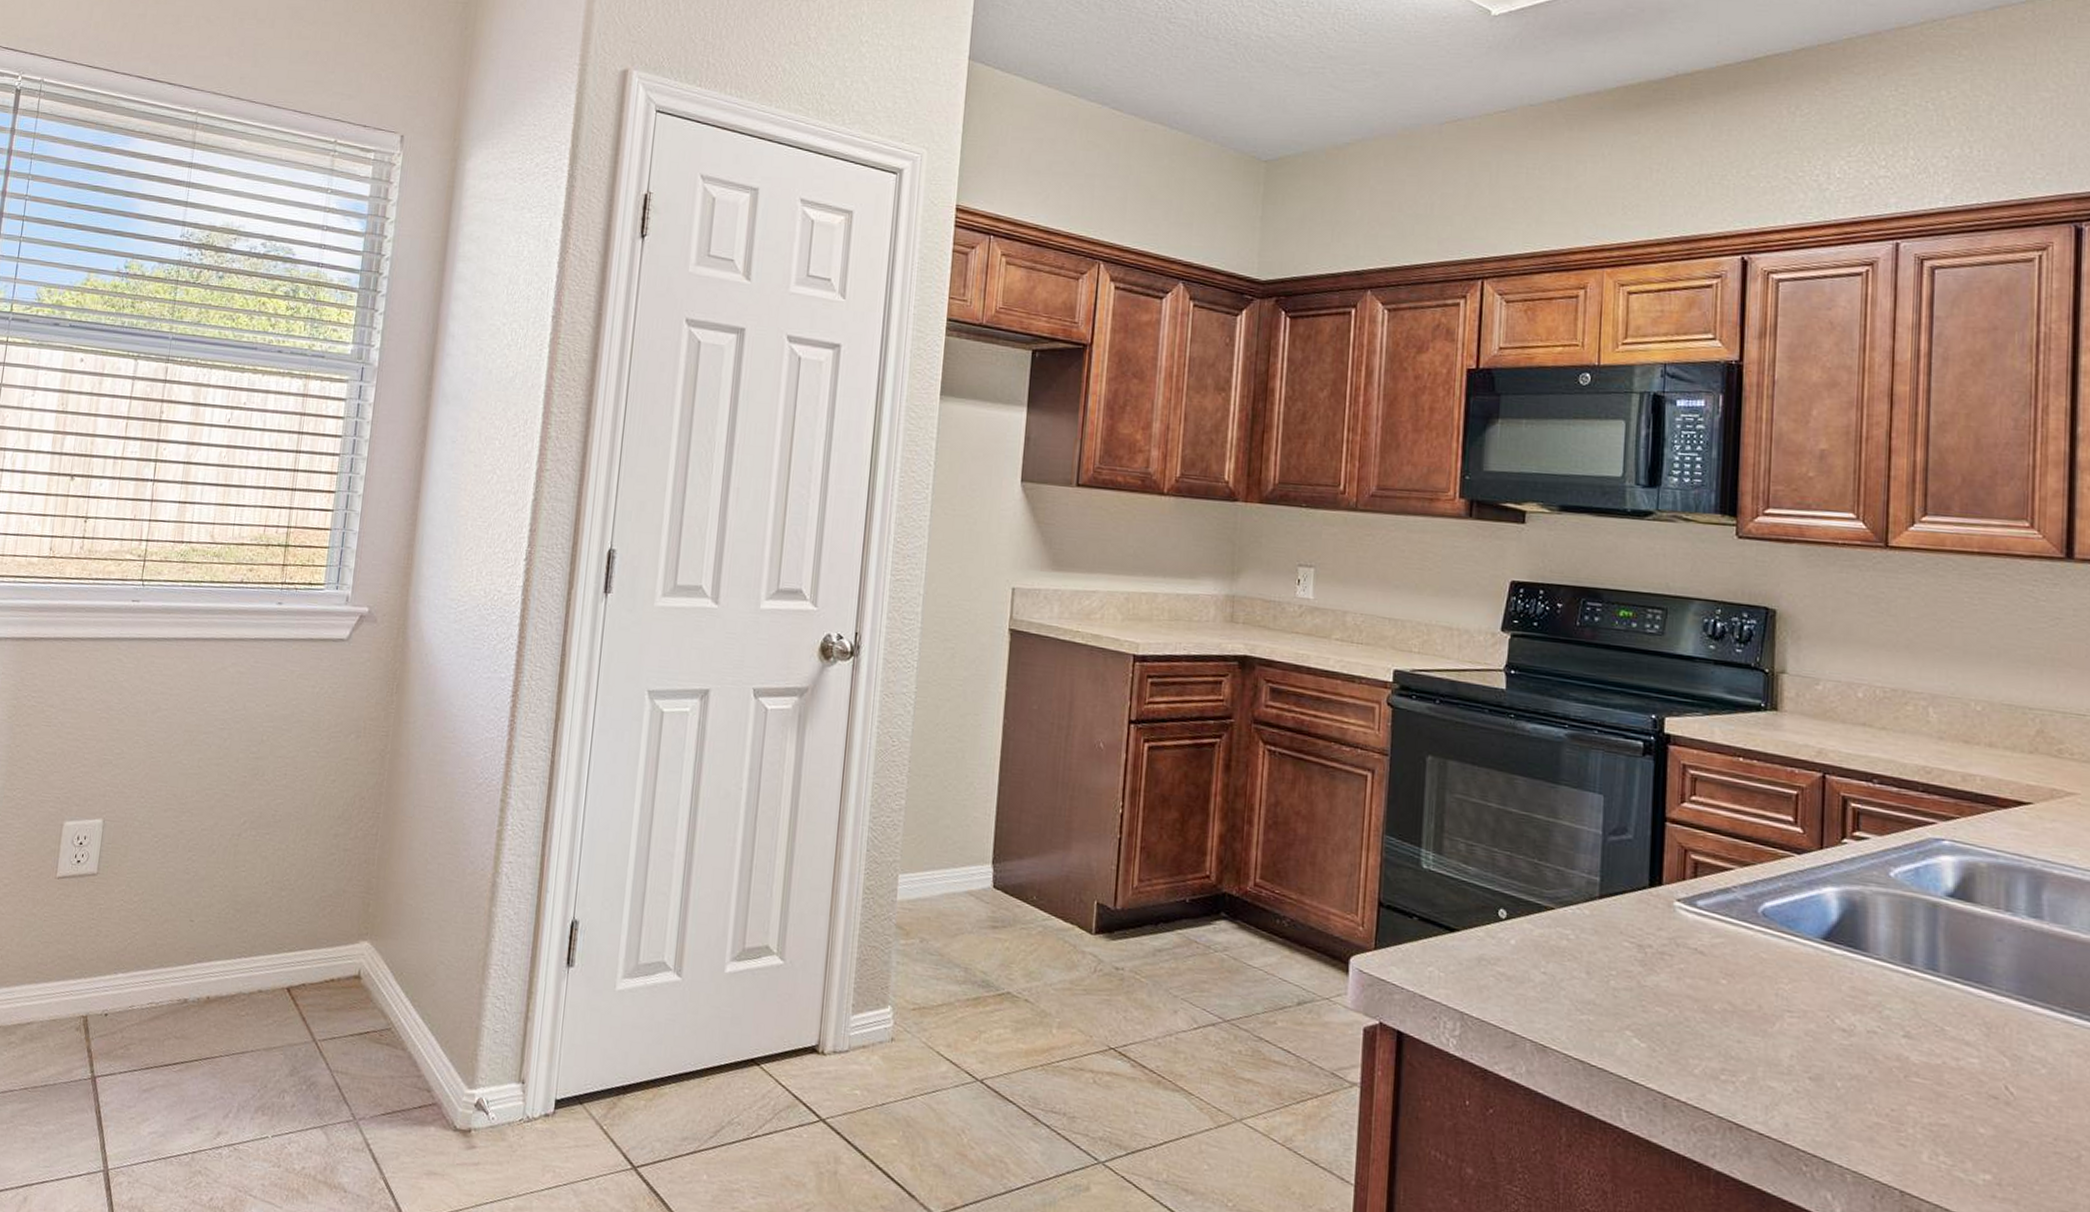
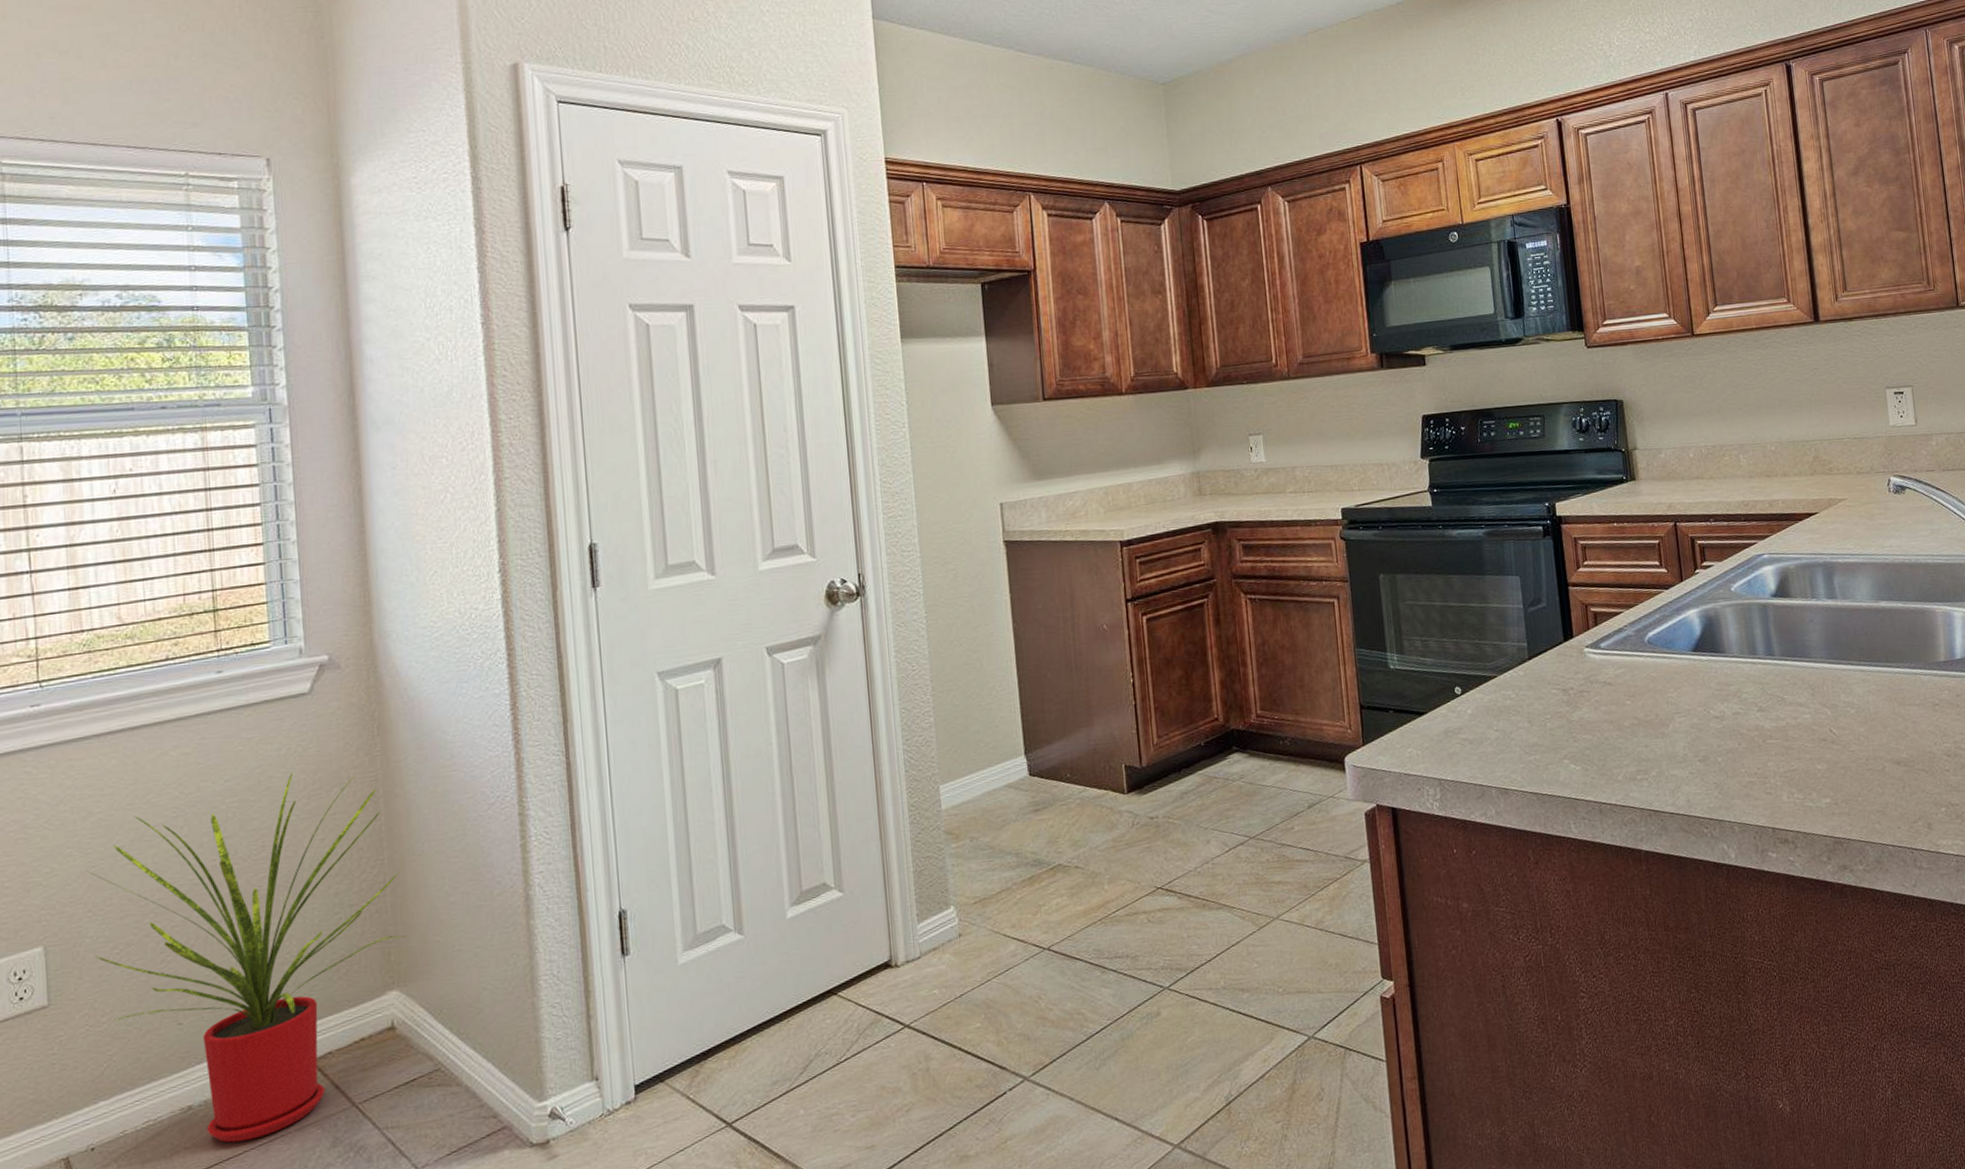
house plant: none [140,711,389,1047] -> present [86,772,408,1143]

